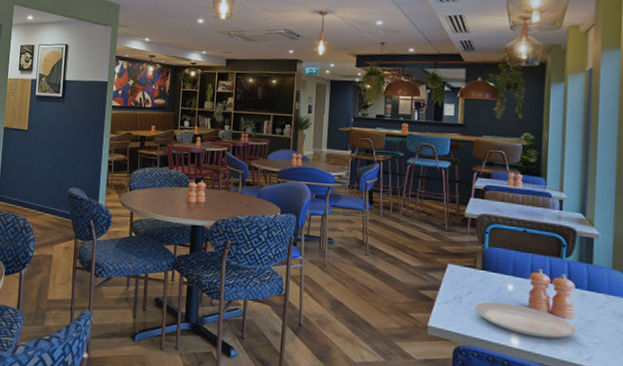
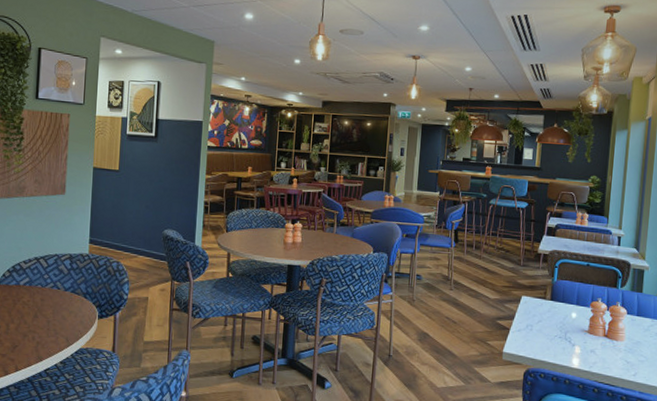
plate: present [475,301,576,339] -> none [543,328,626,359]

